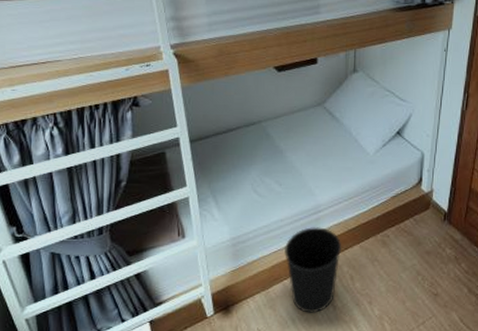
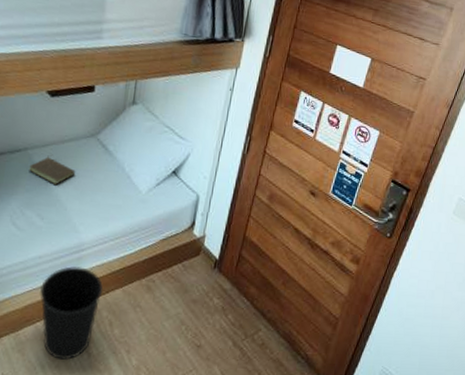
book: none [264,125,307,152] -> present [29,154,76,184]

